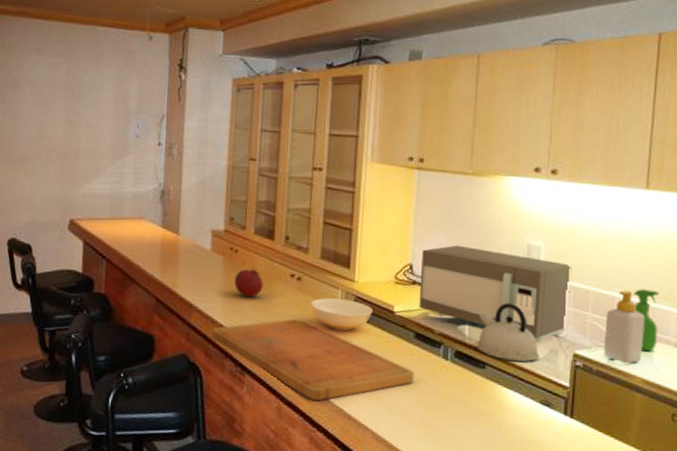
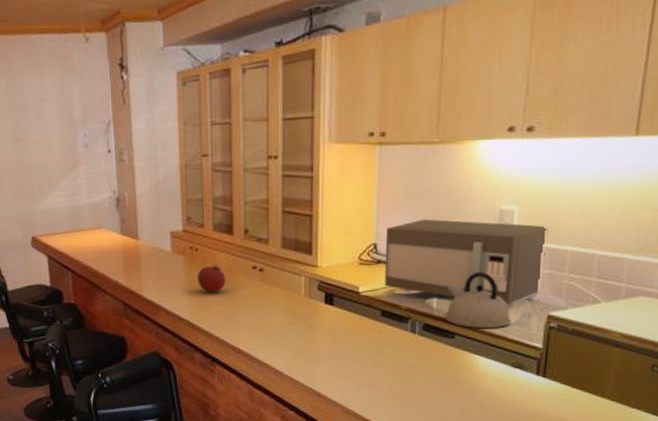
cutting board: present [211,318,415,401] -> none [180,308,382,383]
bowl: present [311,298,373,332] -> none [275,285,337,316]
soap bottle: present [603,290,645,364] -> none [579,246,627,321]
spray bottle: present [632,289,660,352] -> none [614,243,645,306]

